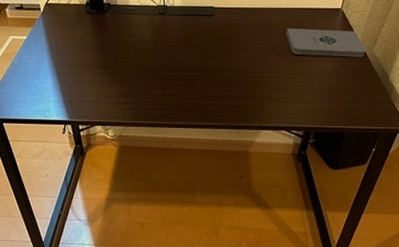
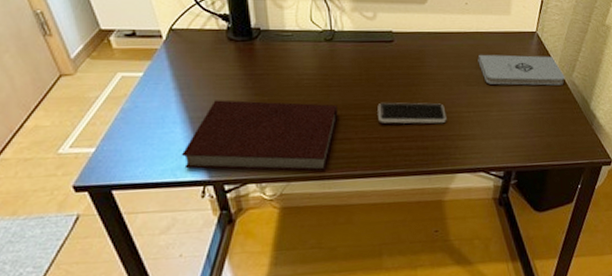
notebook: none [50,59,166,120] -> present [181,100,338,172]
smartphone: none [198,66,256,87] -> present [377,102,447,124]

